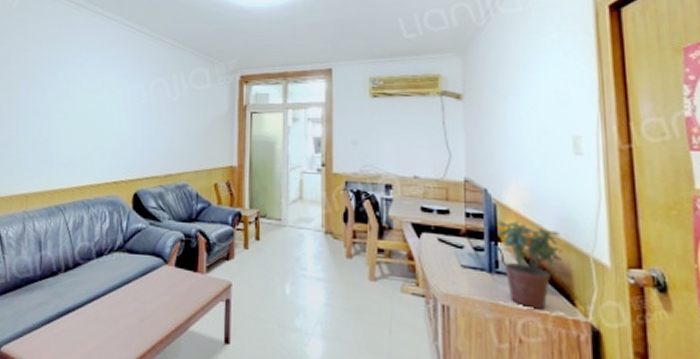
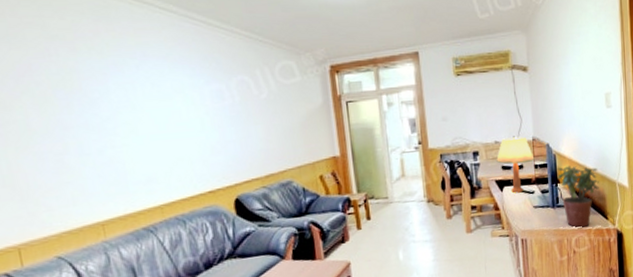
table lamp: none [415,173,466,244] -> present [496,136,535,193]

